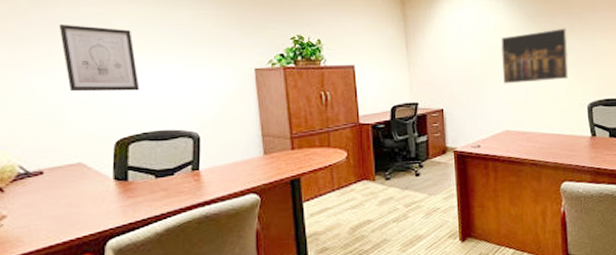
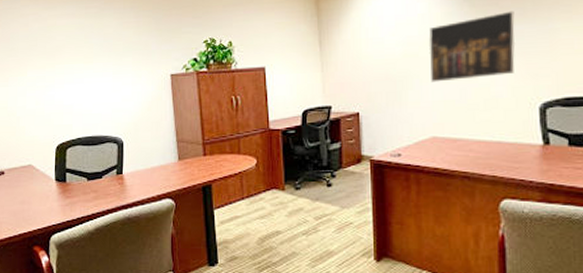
wall art: present [58,25,140,92] -> none [13,40,75,101]

